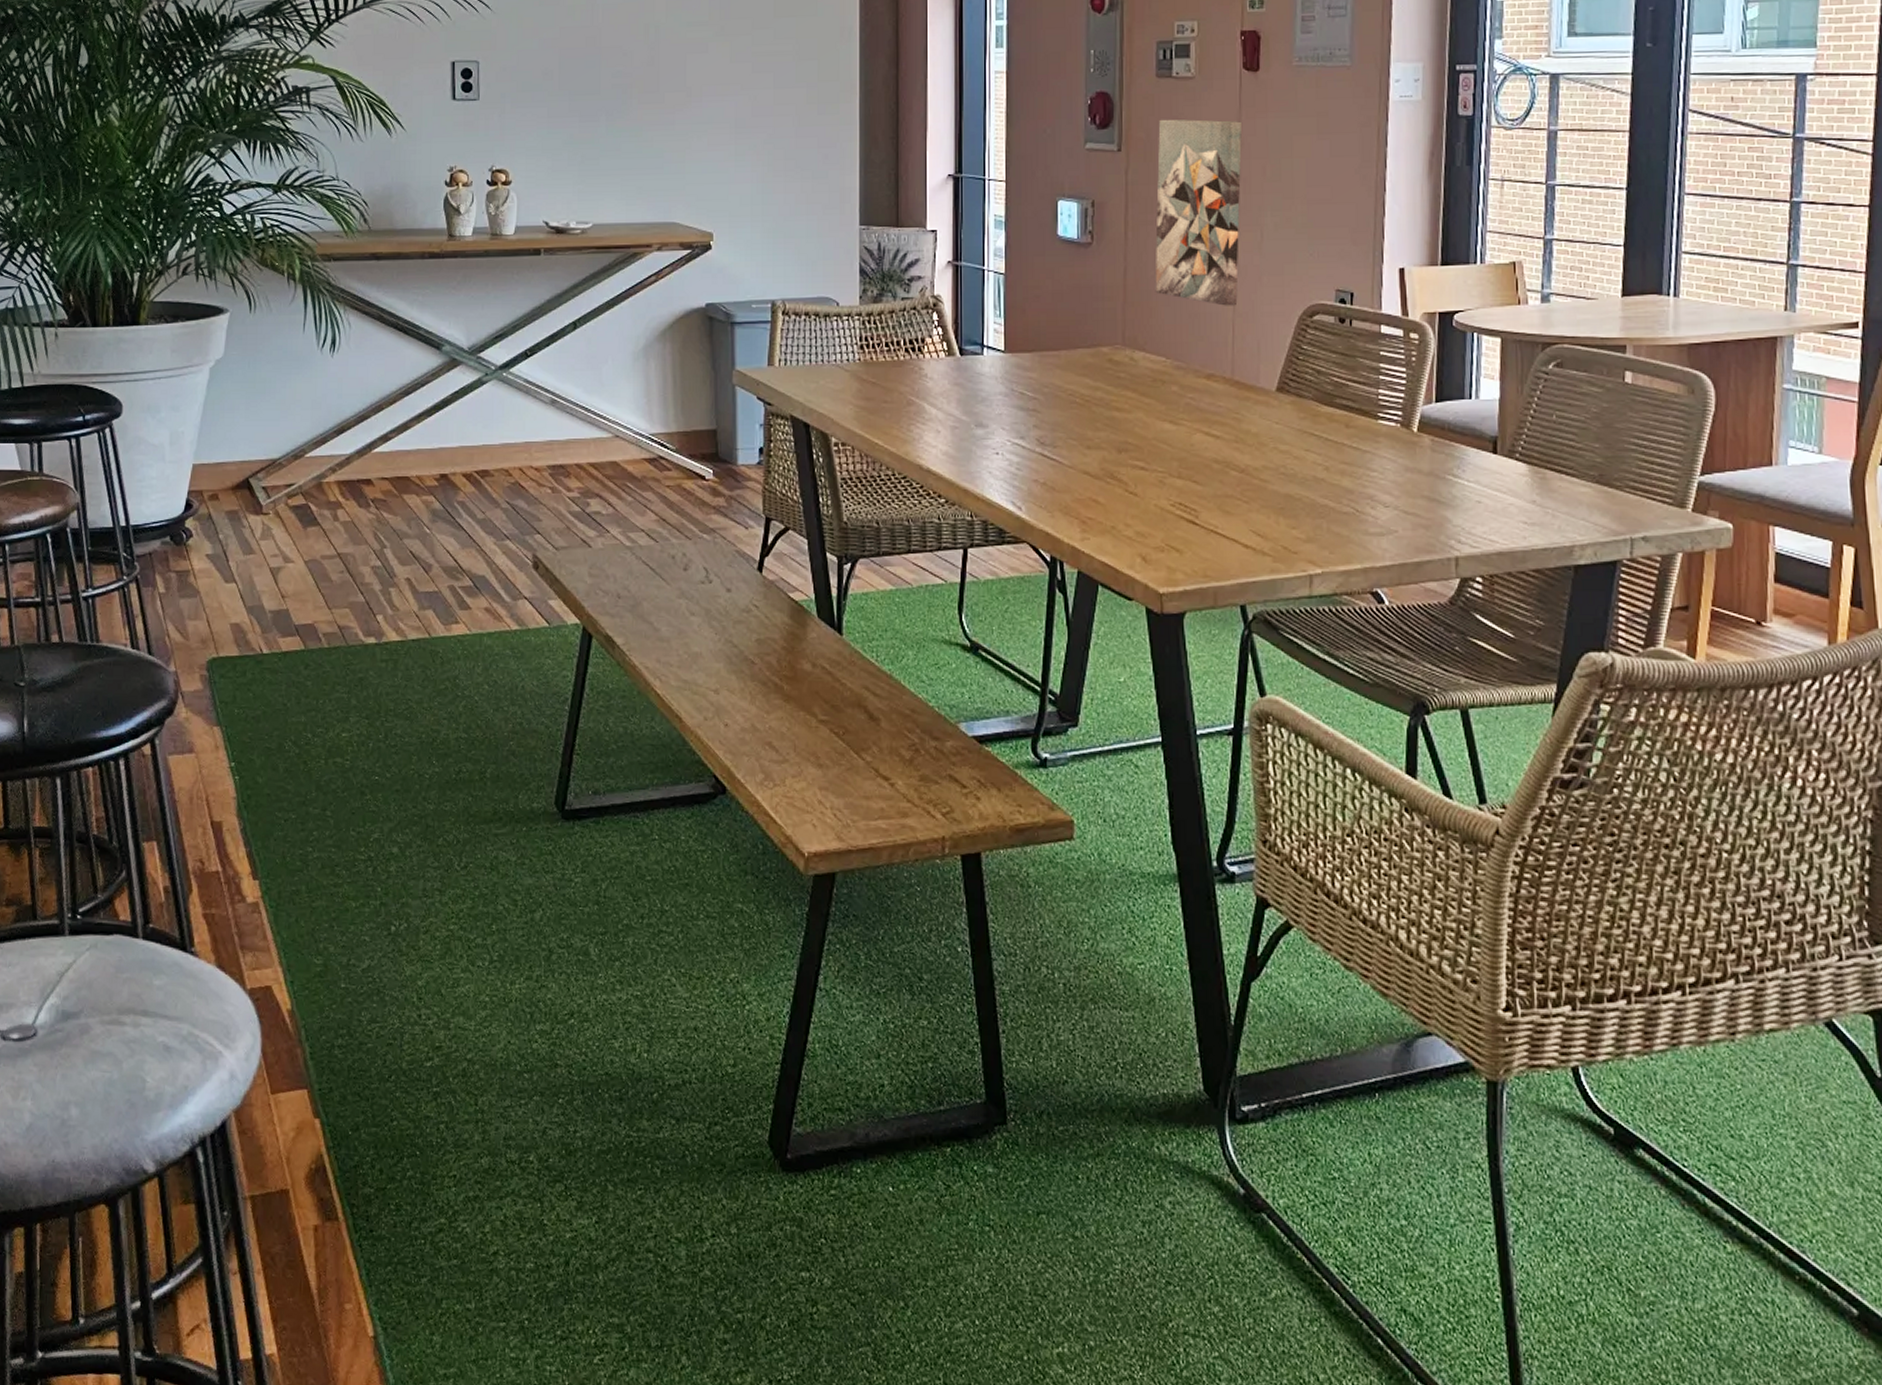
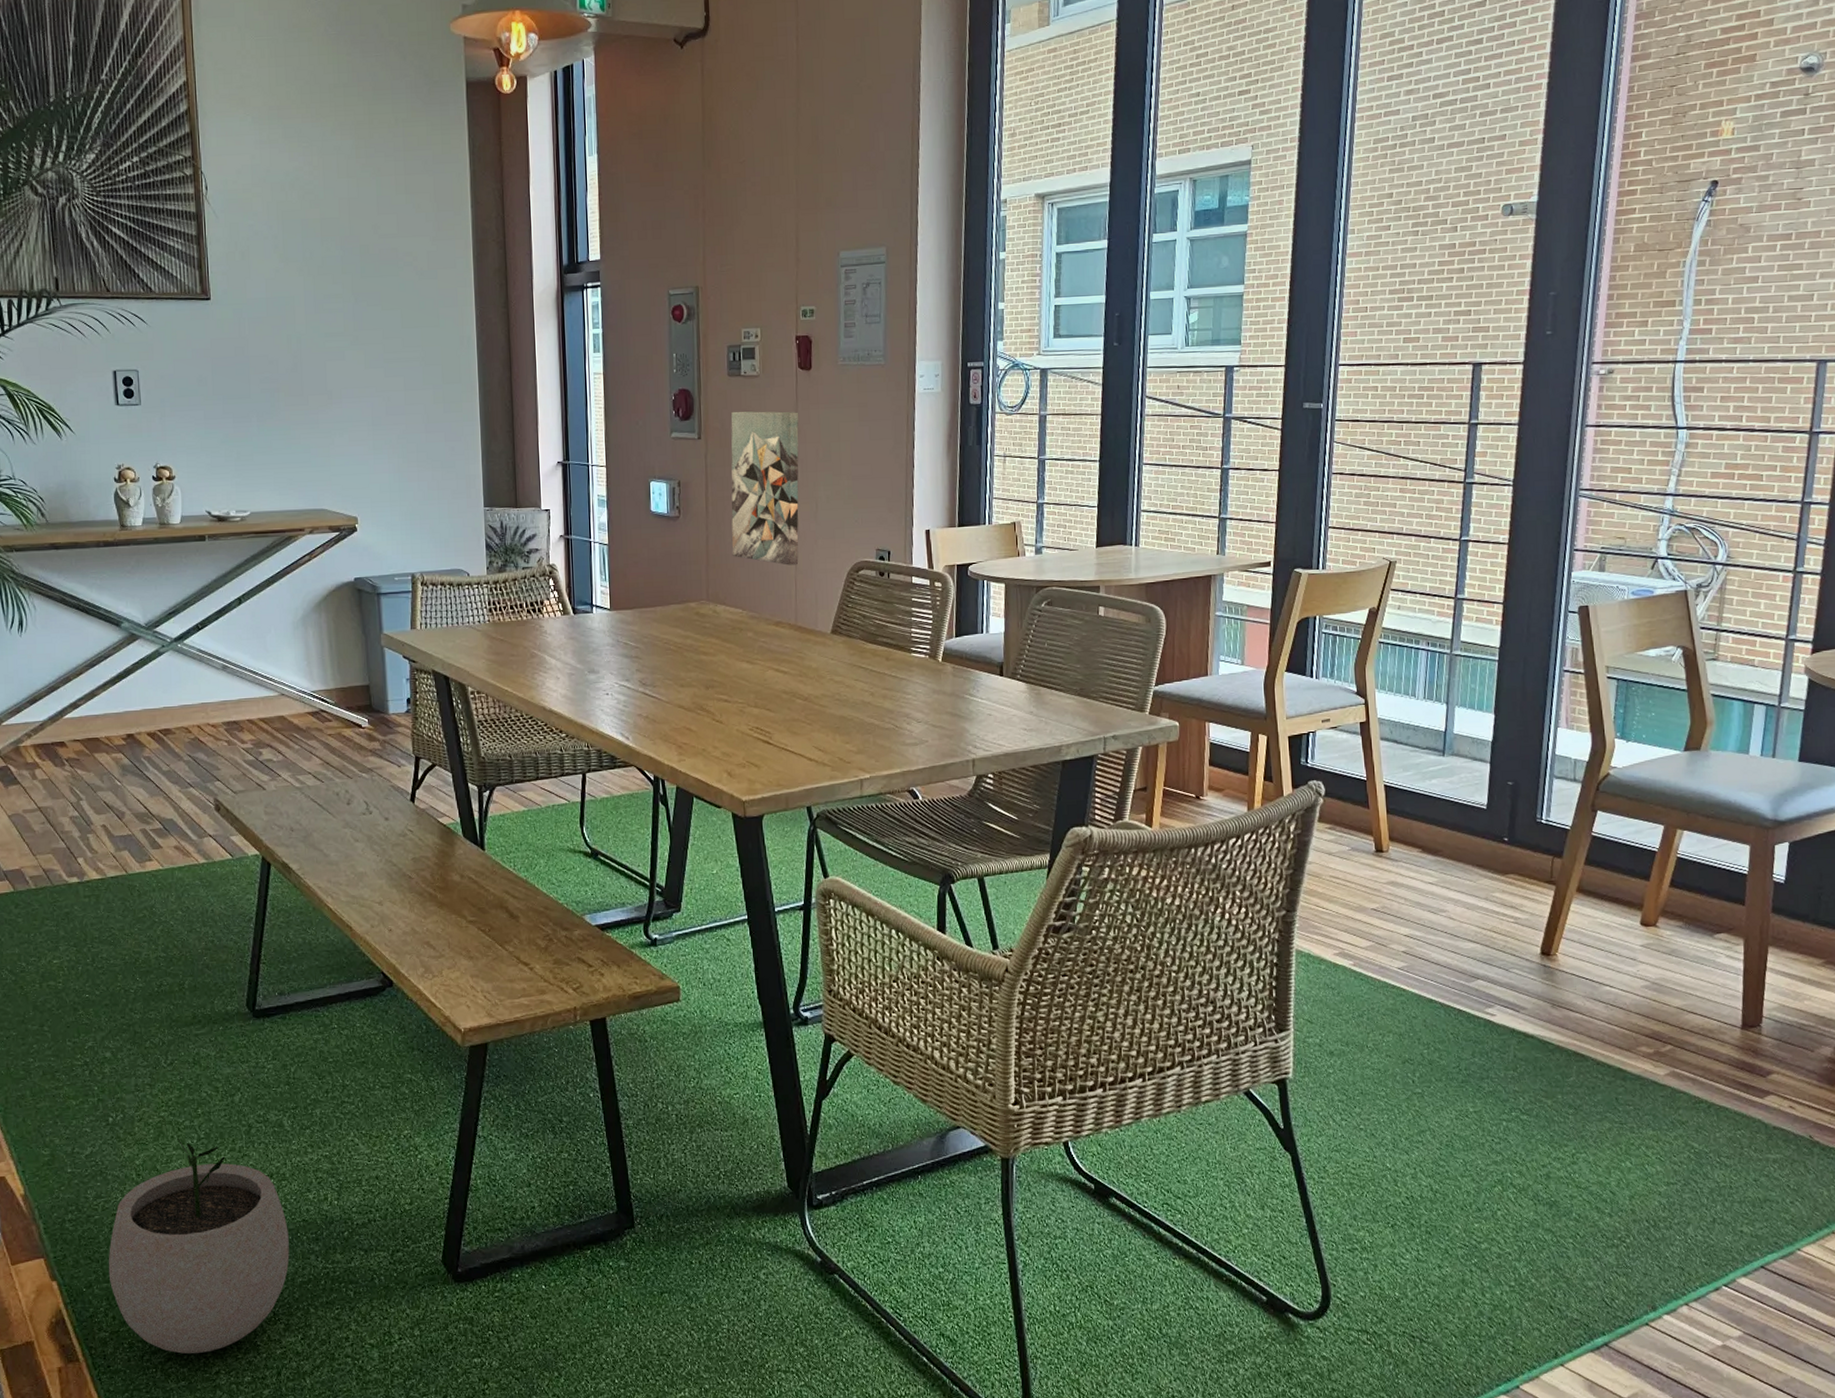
plant pot: none [378,957,588,1227] -> present [108,1137,290,1354]

